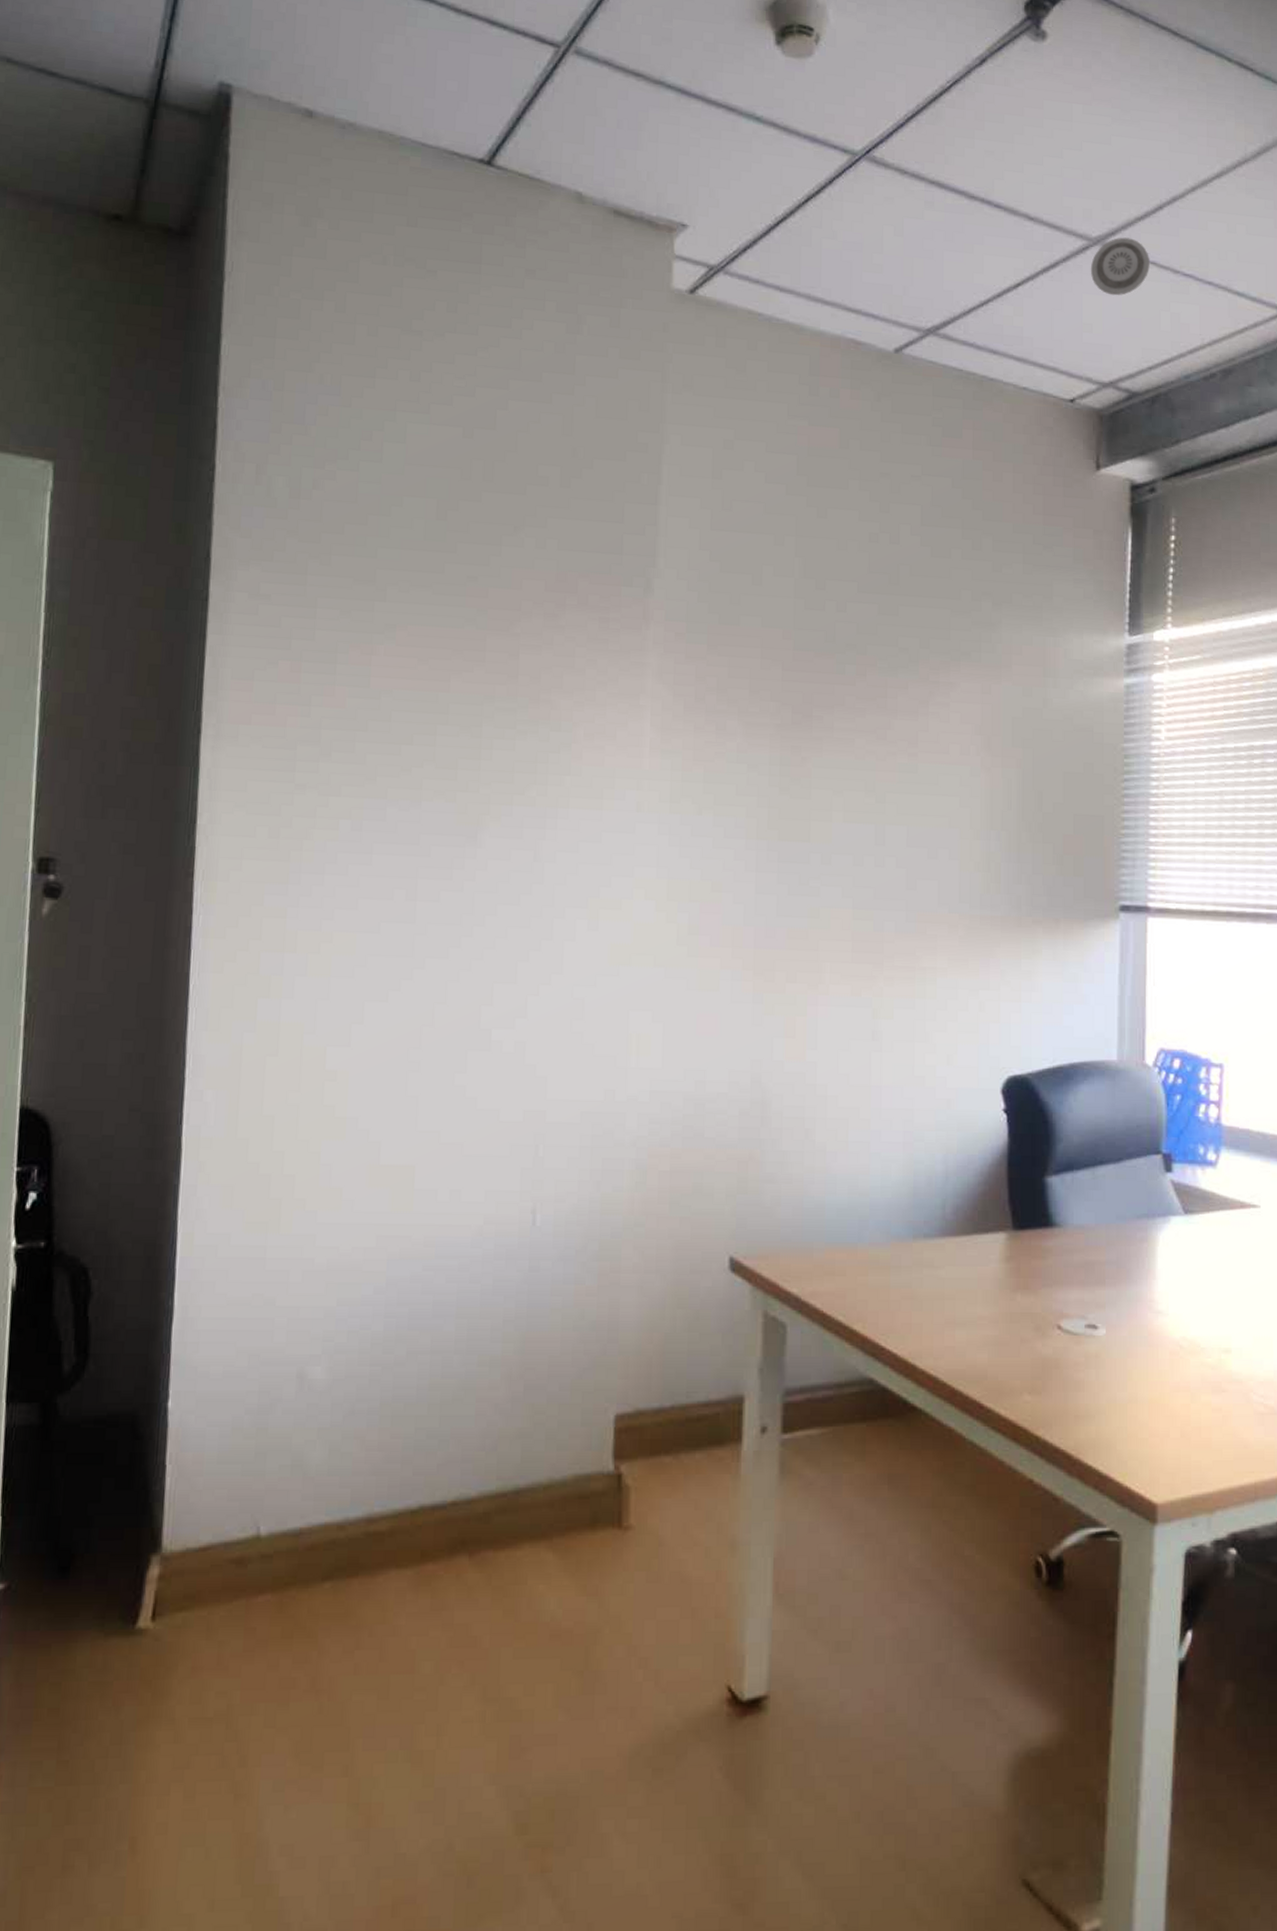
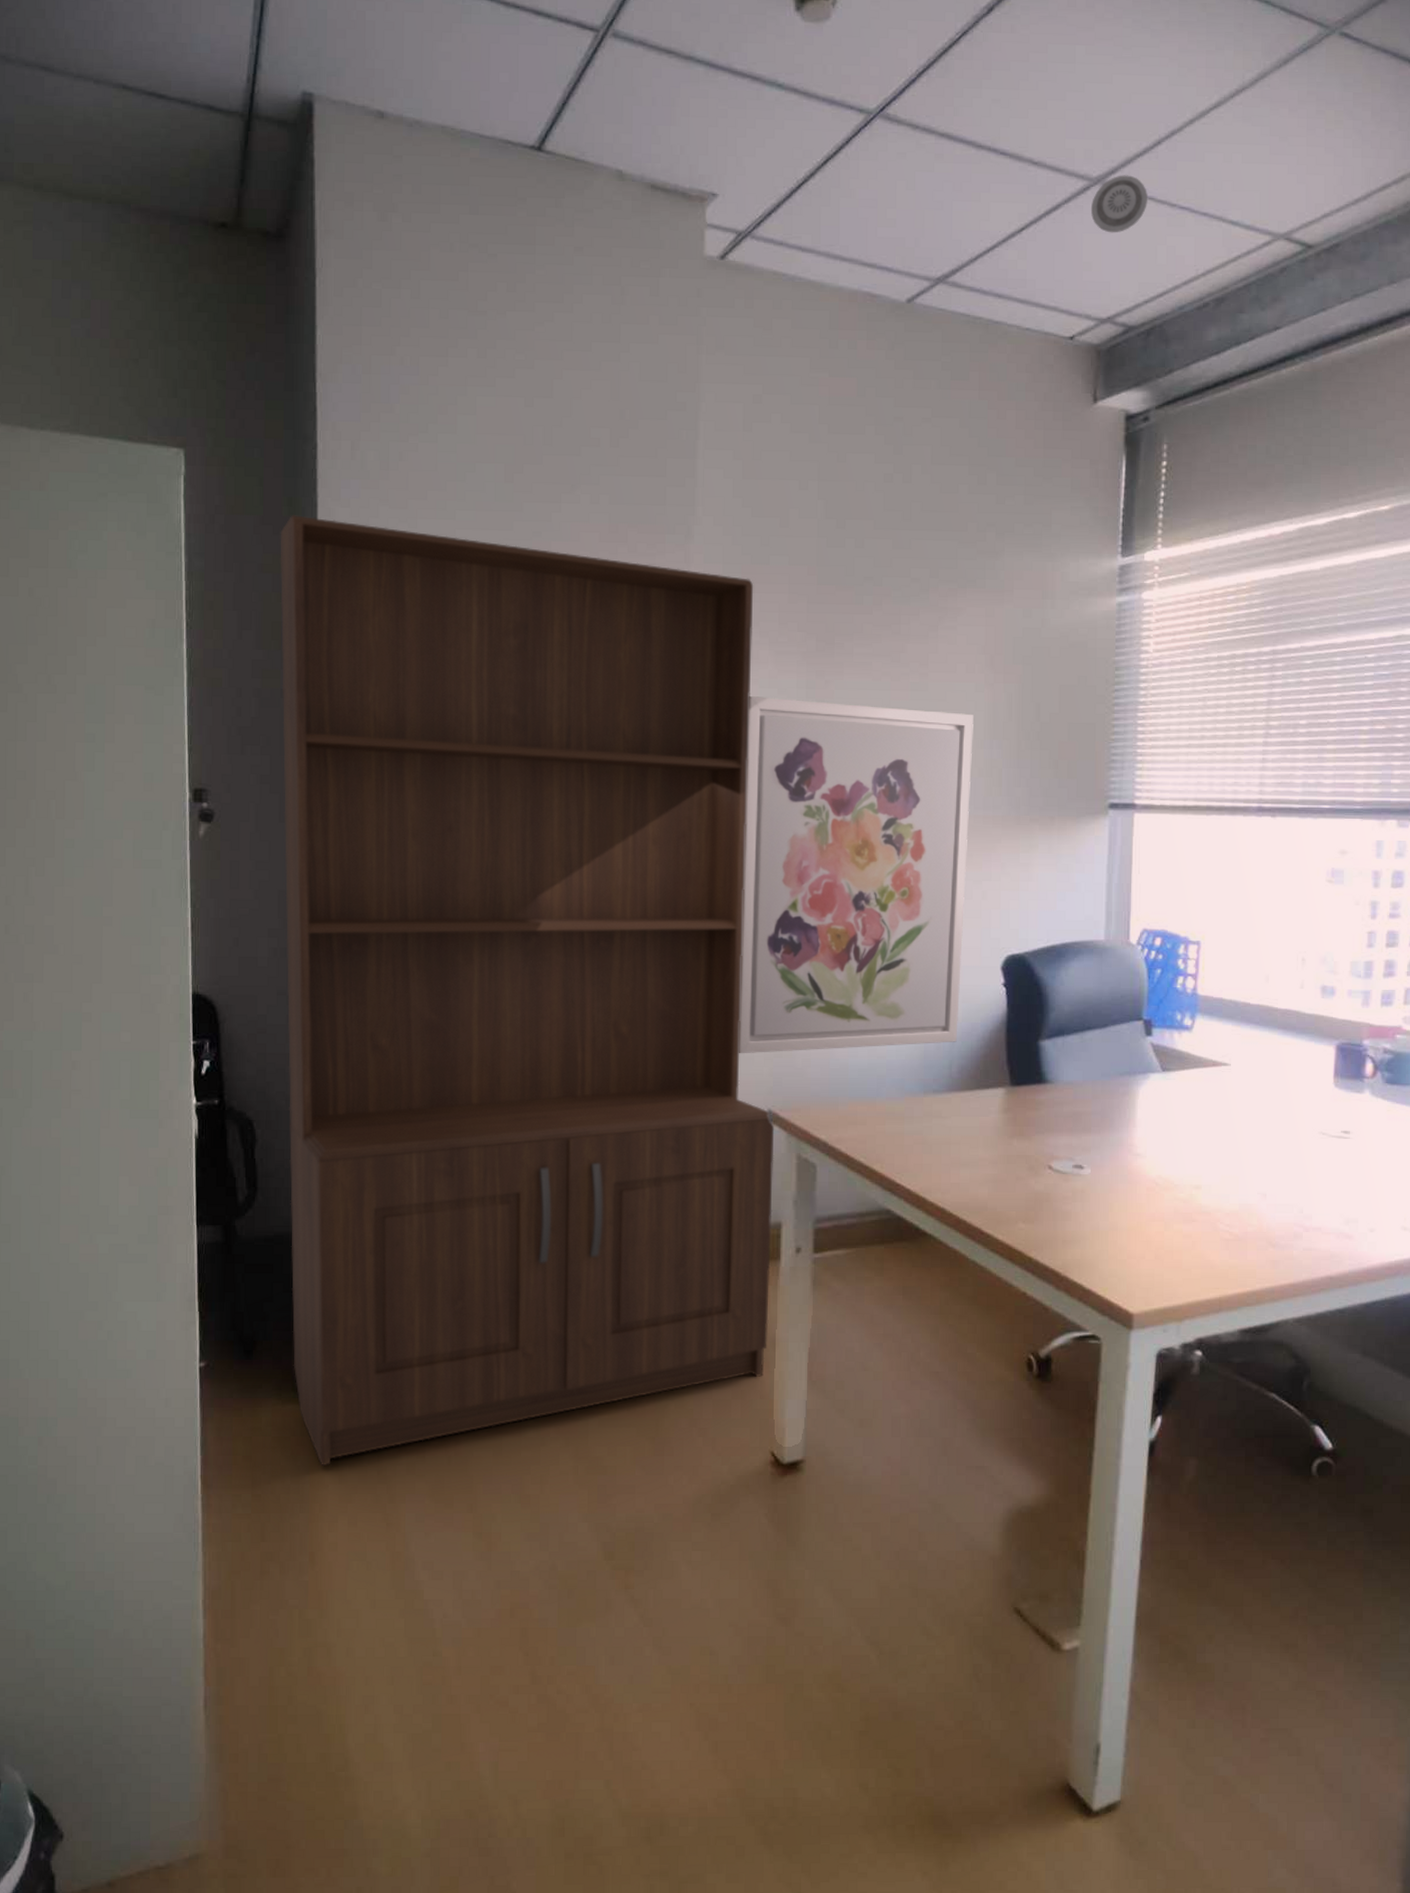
bookshelf: none [122,542,737,1719] -> present [279,514,775,1465]
wall art: none [696,772,969,1190] -> present [739,696,974,1054]

